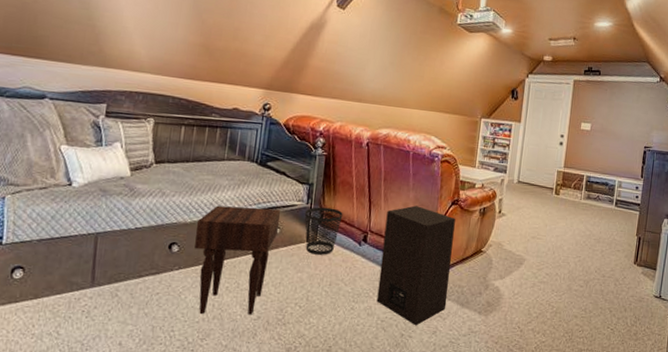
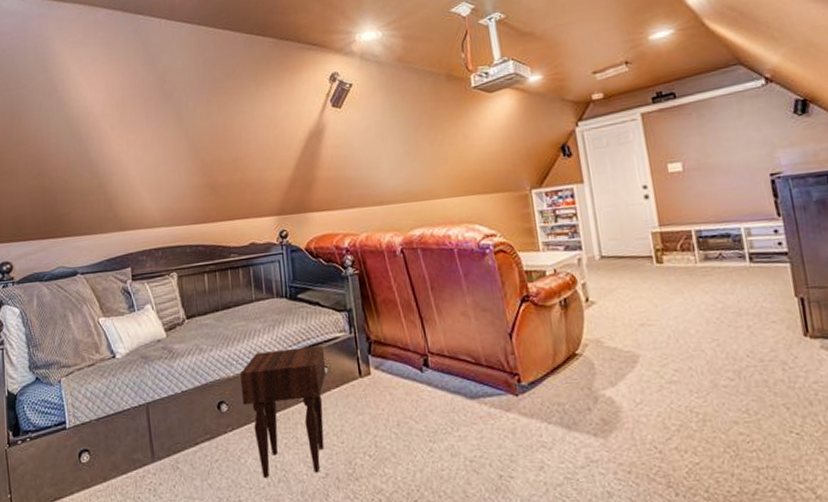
wastebasket: present [304,207,343,255] -> none [350,333,394,391]
speaker: present [376,205,456,326] -> none [444,312,549,463]

